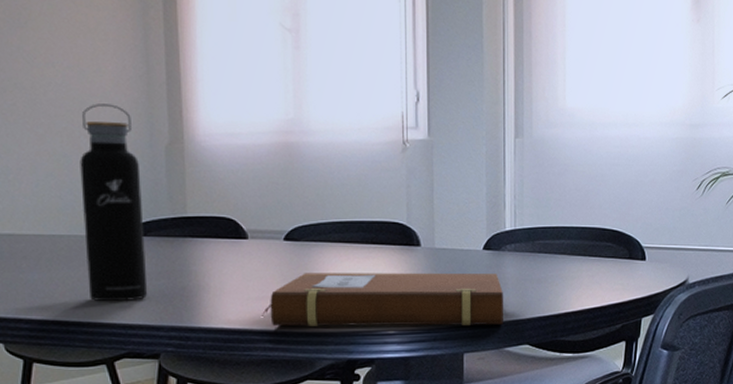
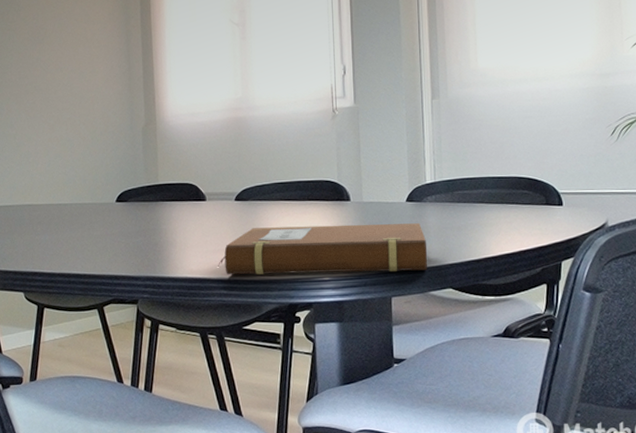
water bottle: present [80,103,148,301] -> none [79,97,129,256]

